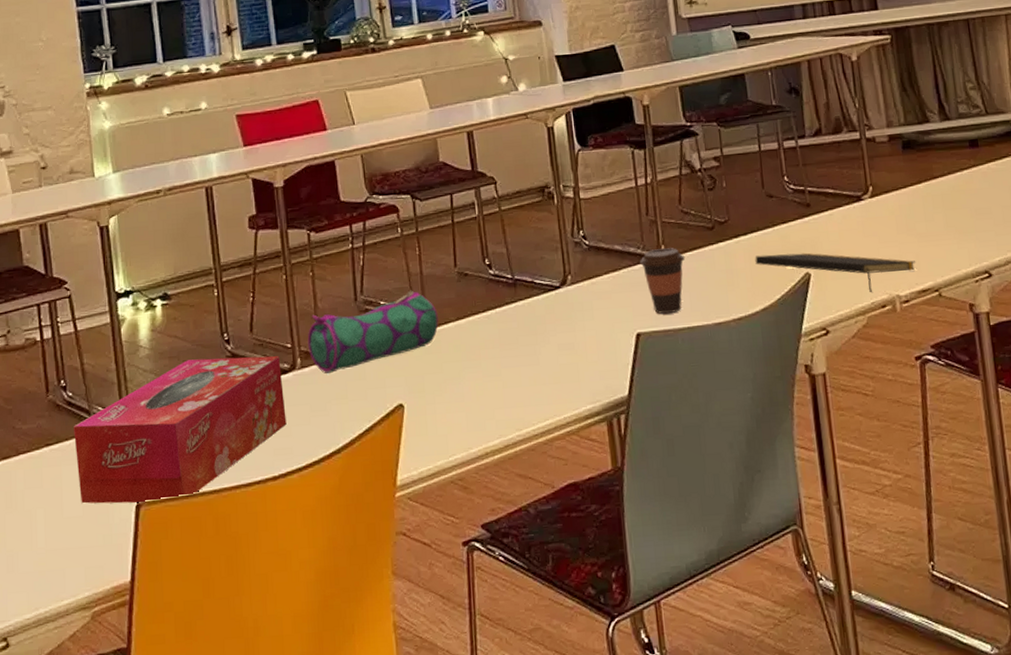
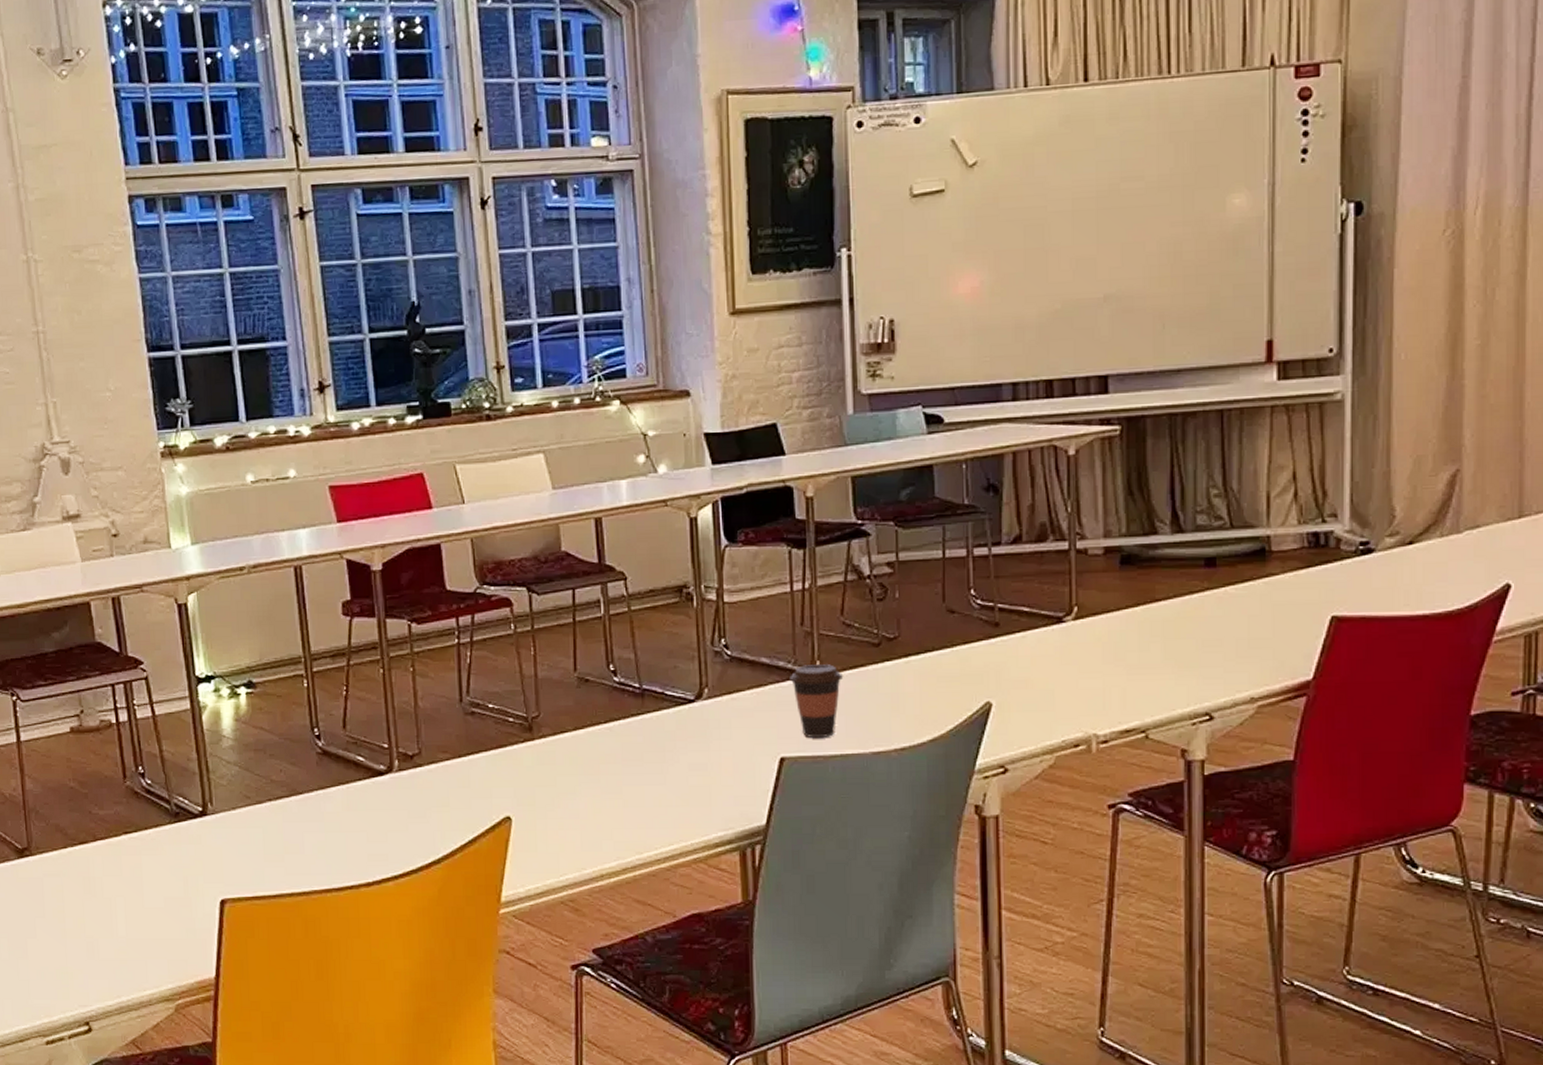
tissue box: present [74,355,287,504] -> none [153,754,382,899]
pencil case: present [307,290,439,374] -> none [406,694,553,778]
notepad: present [755,252,916,292] -> none [926,678,1121,729]

